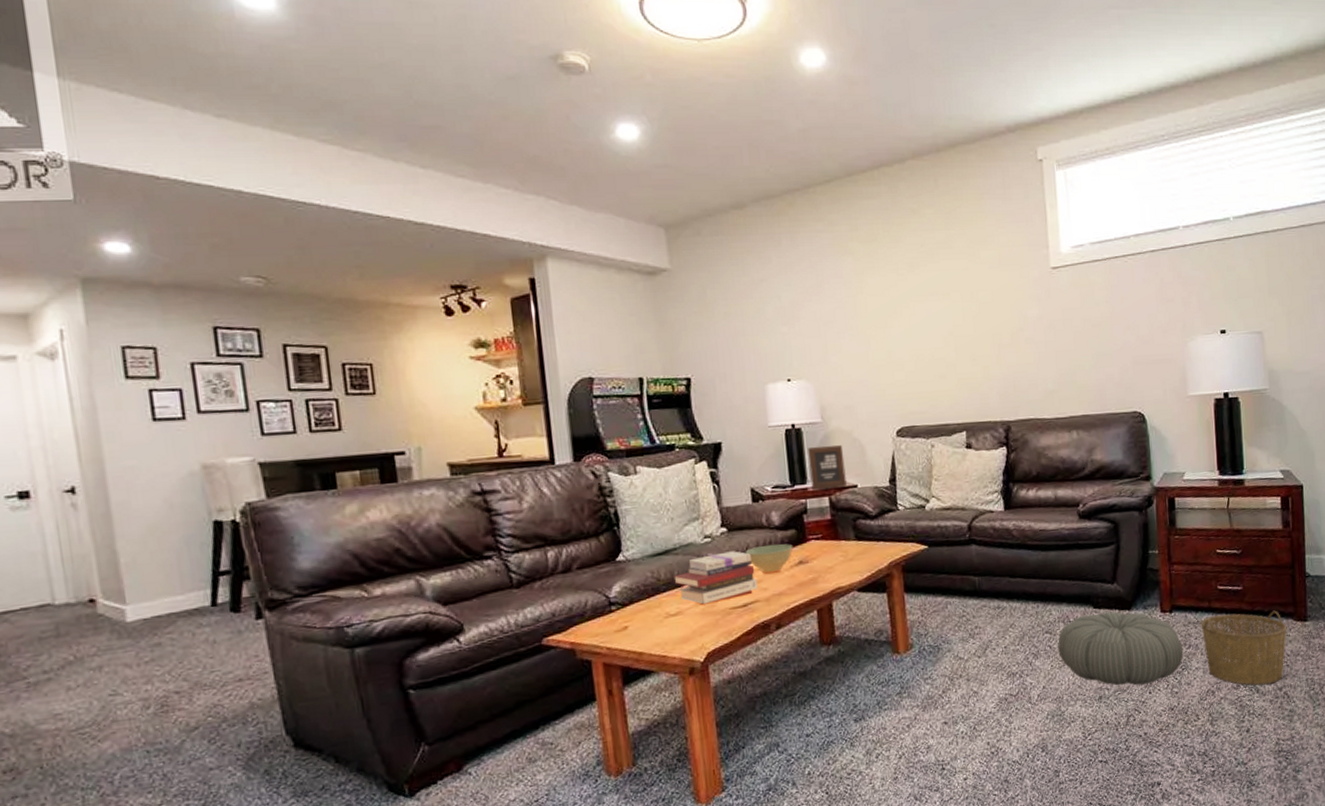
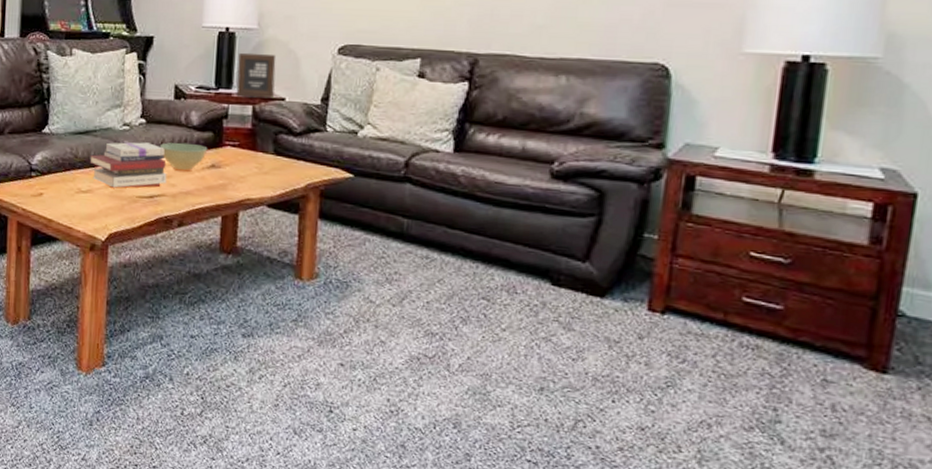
pouf: present [1058,611,1184,686] -> none [494,290,673,391]
basket: present [1201,610,1287,686] -> none [706,332,850,440]

